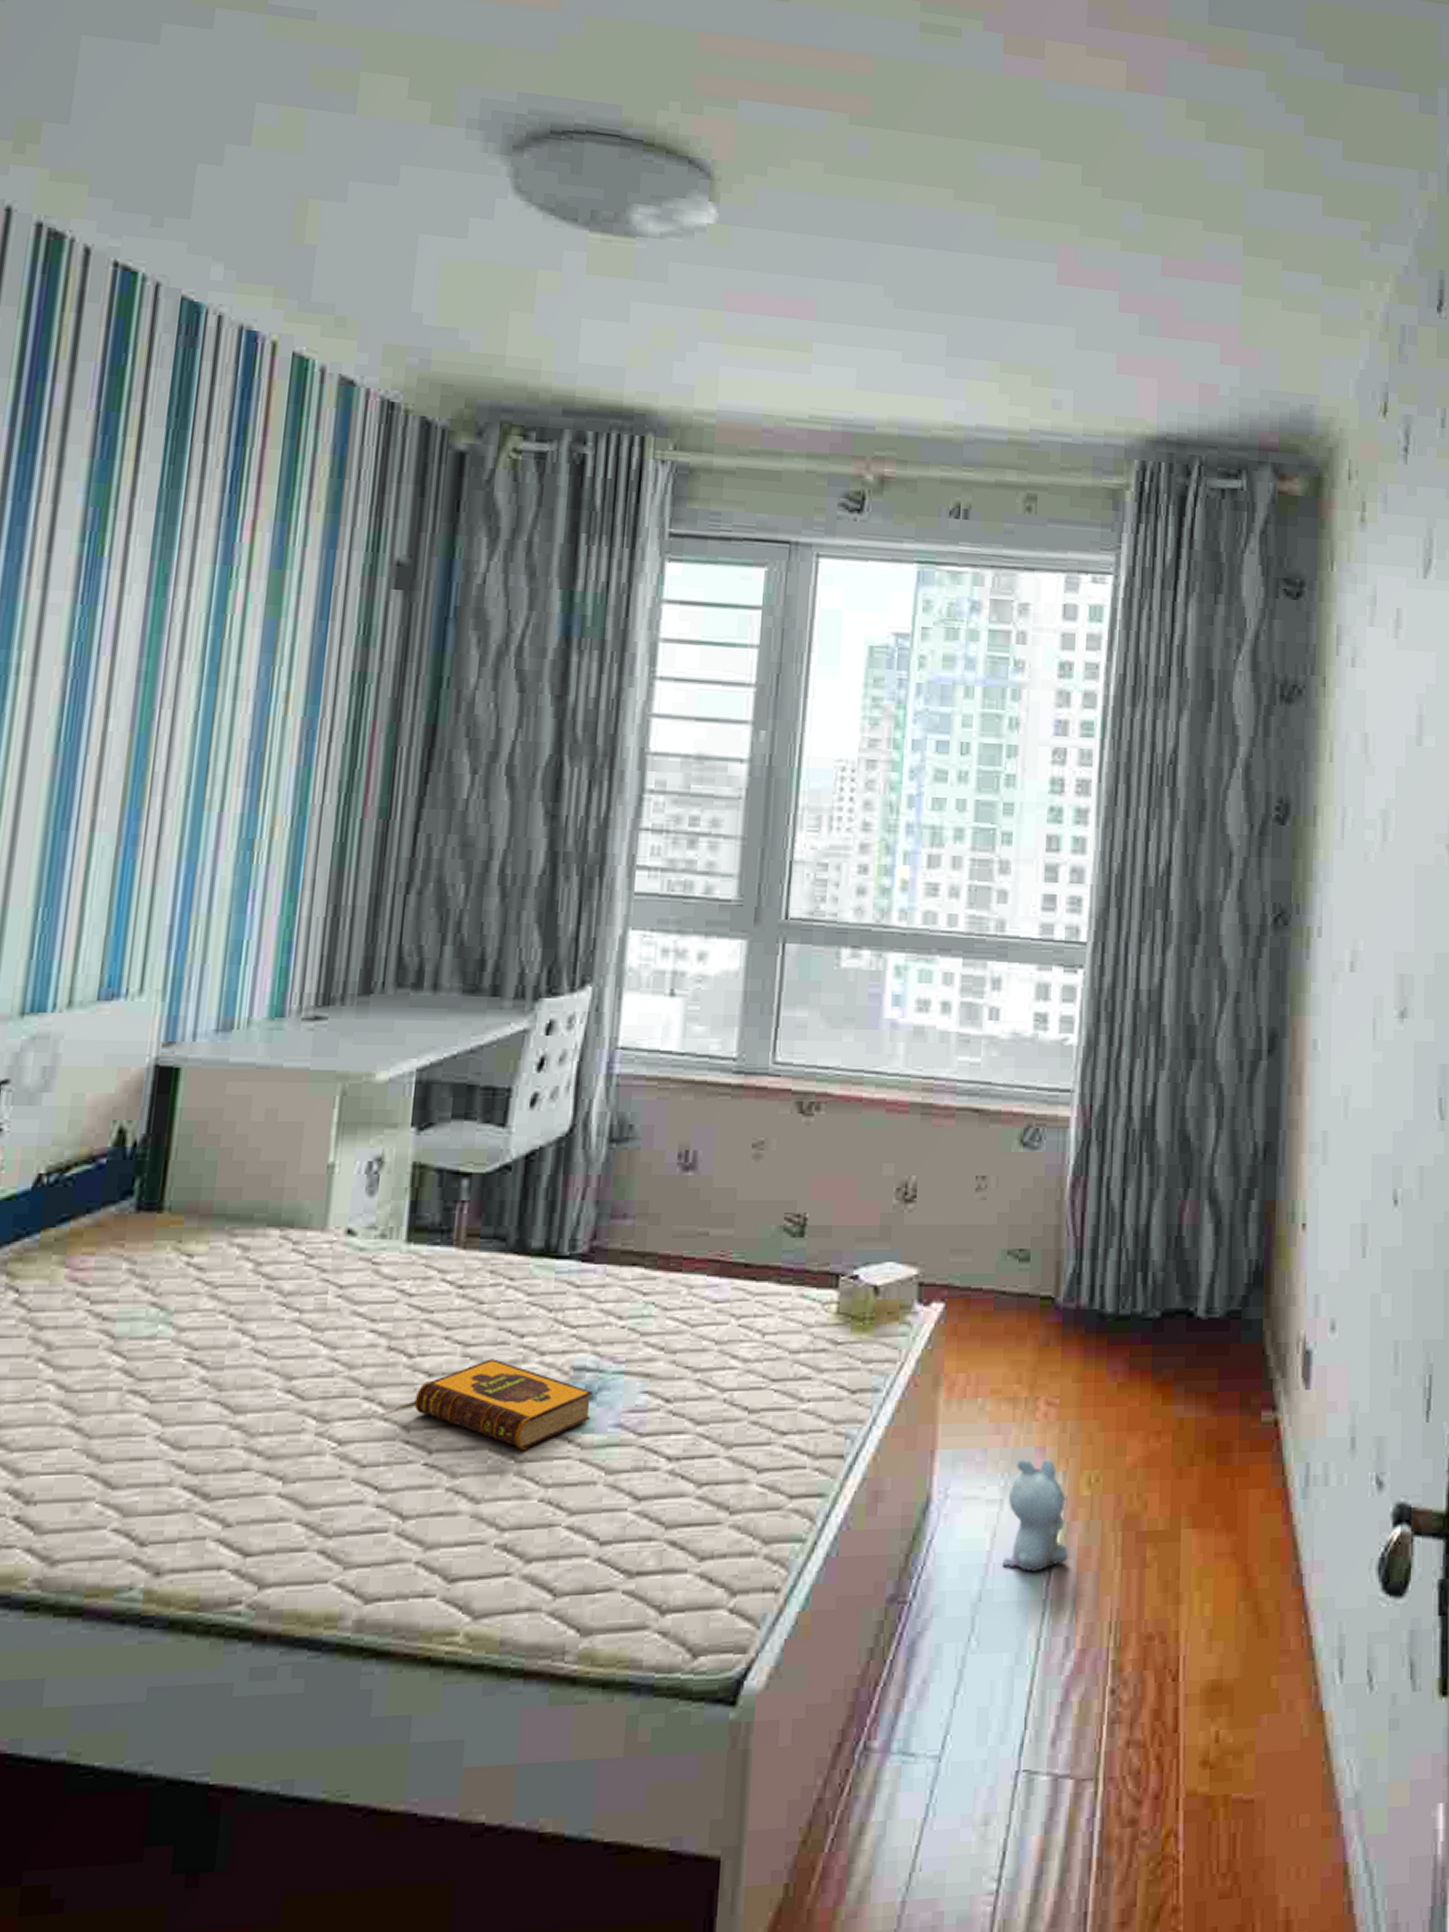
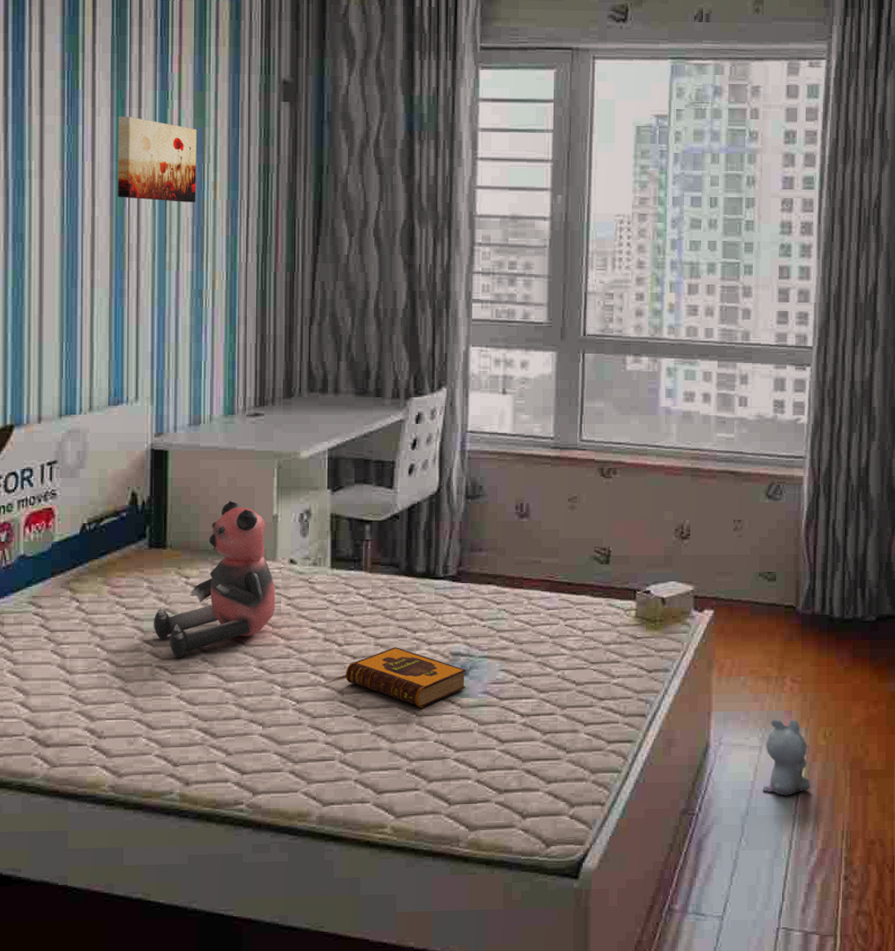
bear: none [130,1141,322,1377] -> present [153,500,276,657]
wall art: none [144,596,268,719] -> present [118,116,197,203]

